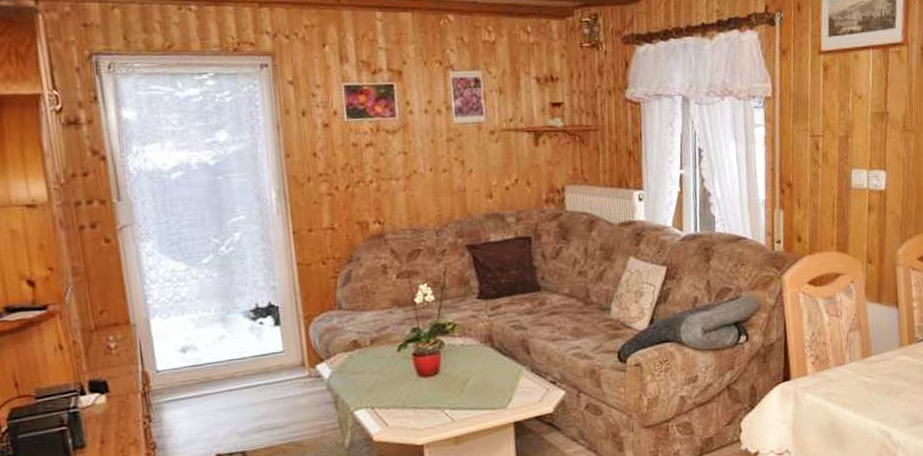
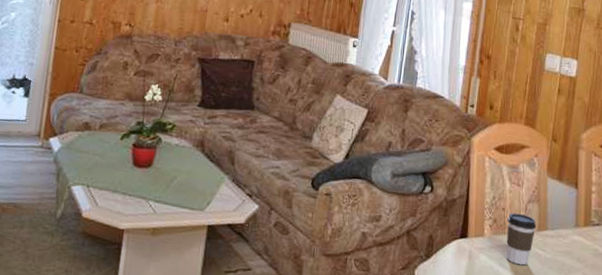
coffee cup: none [829,344,861,397] -> present [506,212,537,266]

